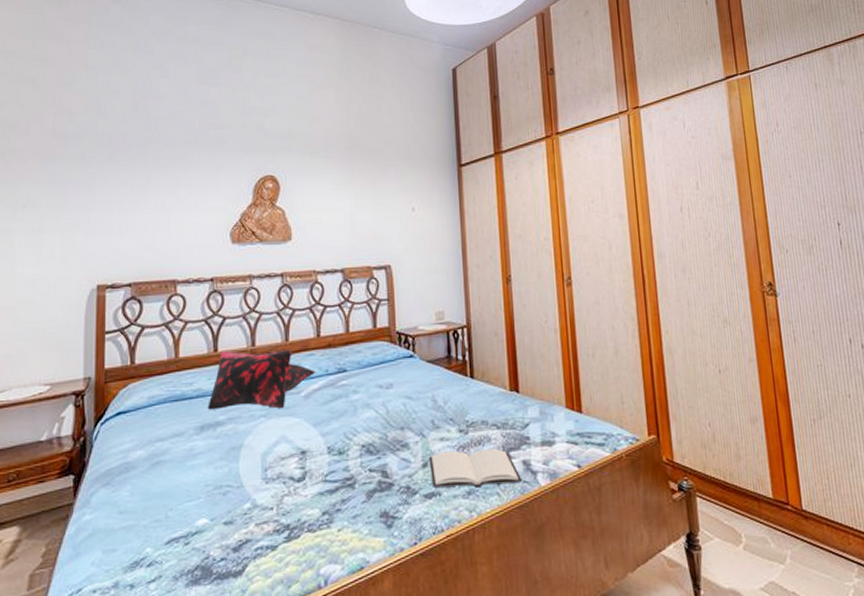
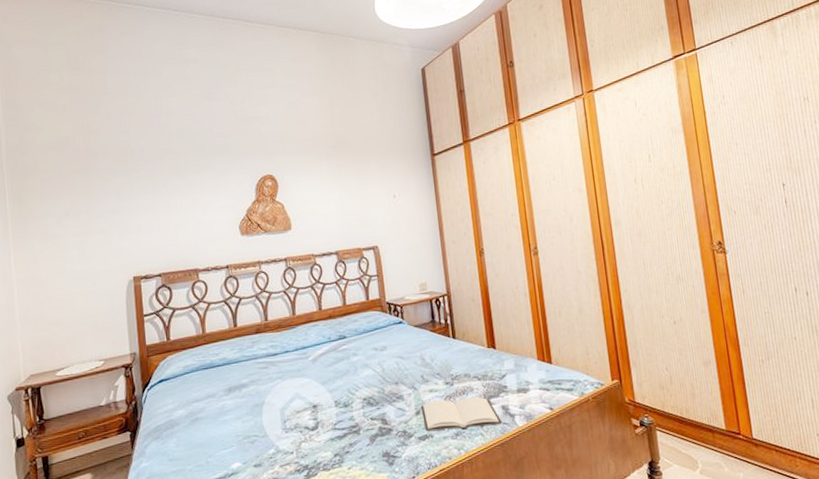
cushion: present [208,349,316,410] -> none [232,322,321,375]

